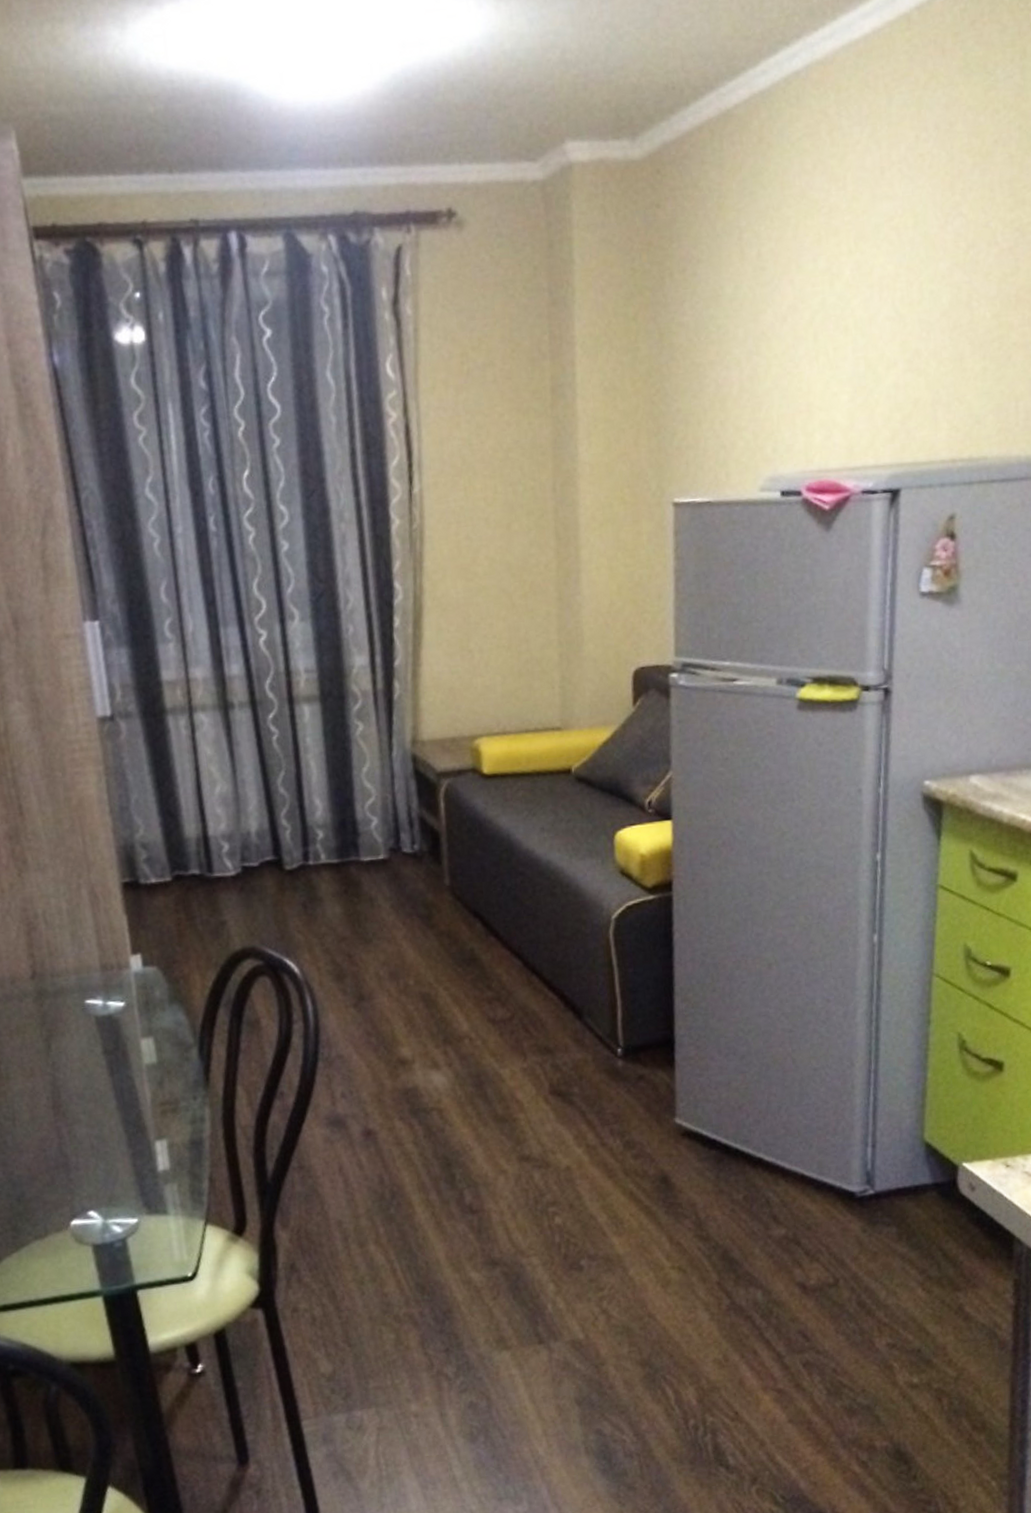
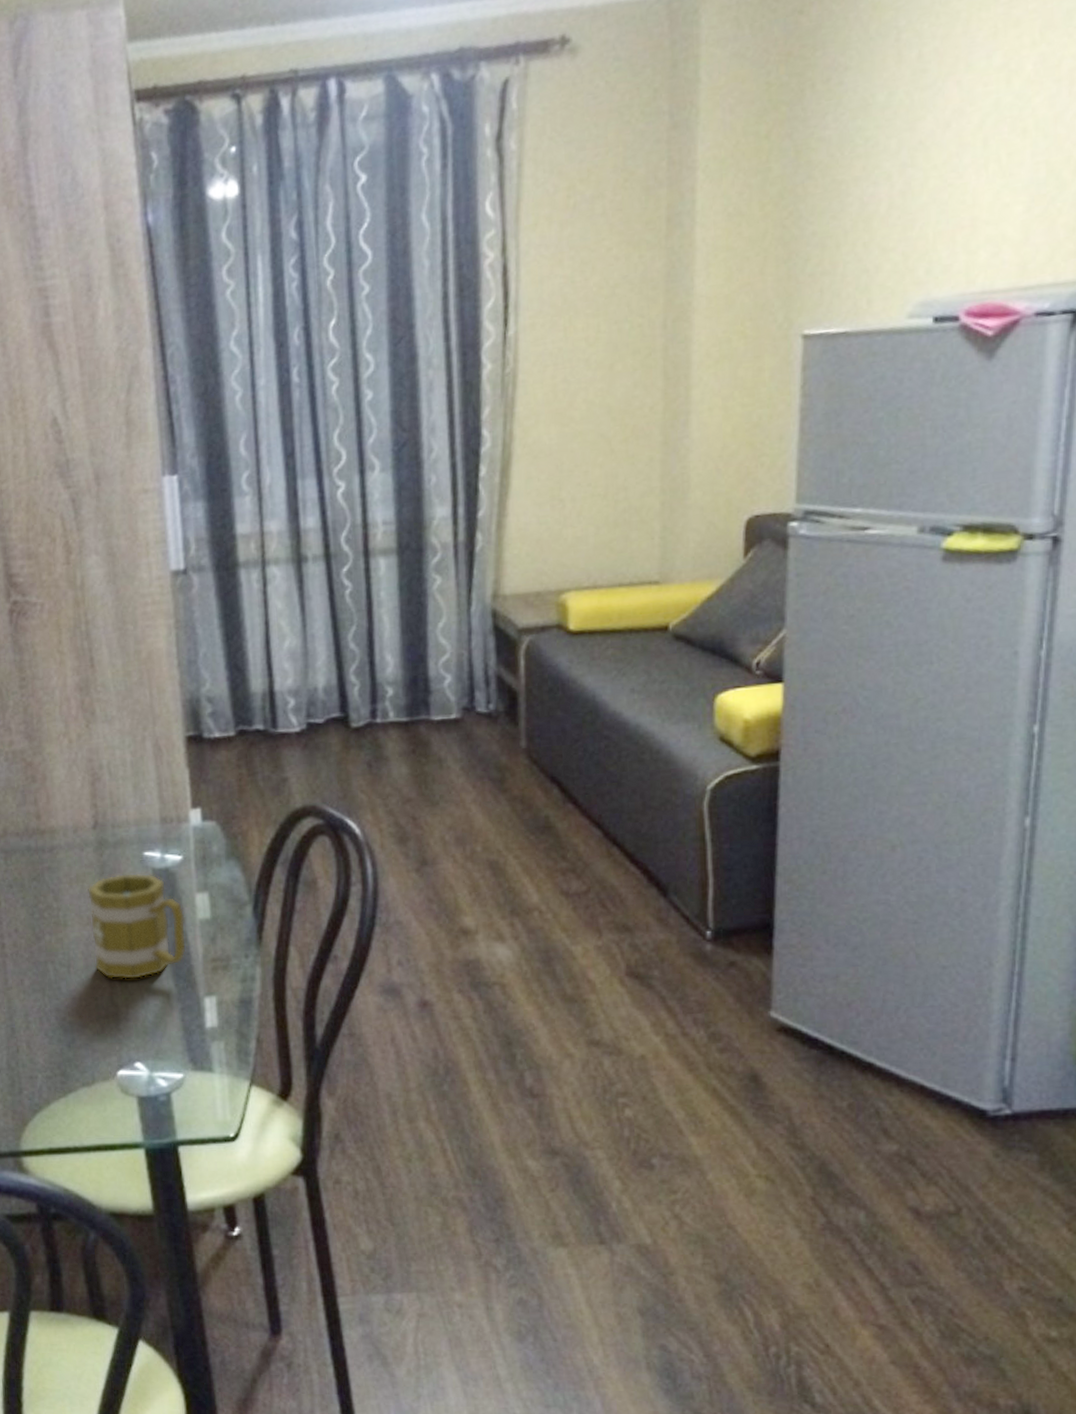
mug: none [28,1021,134,1130] -> present [87,872,187,980]

